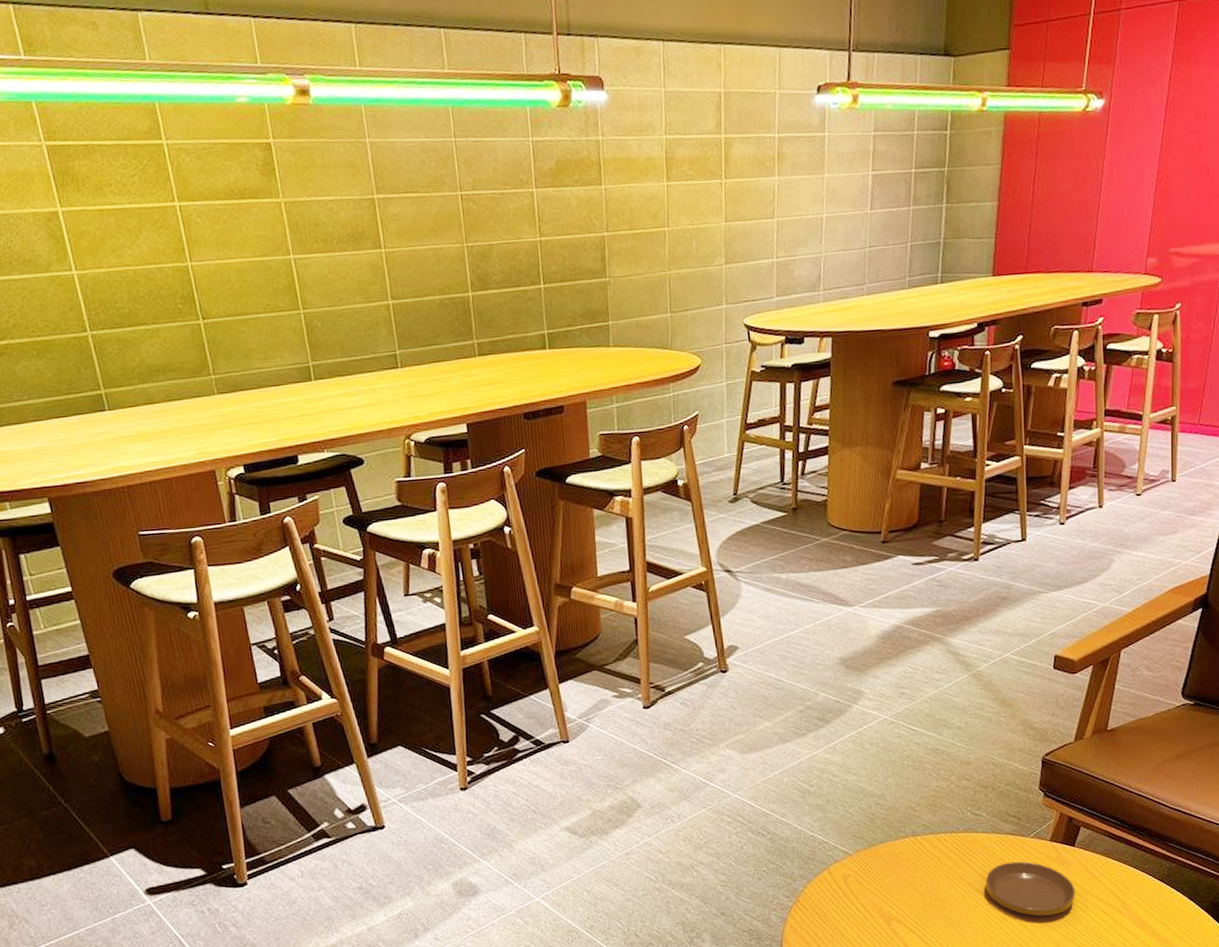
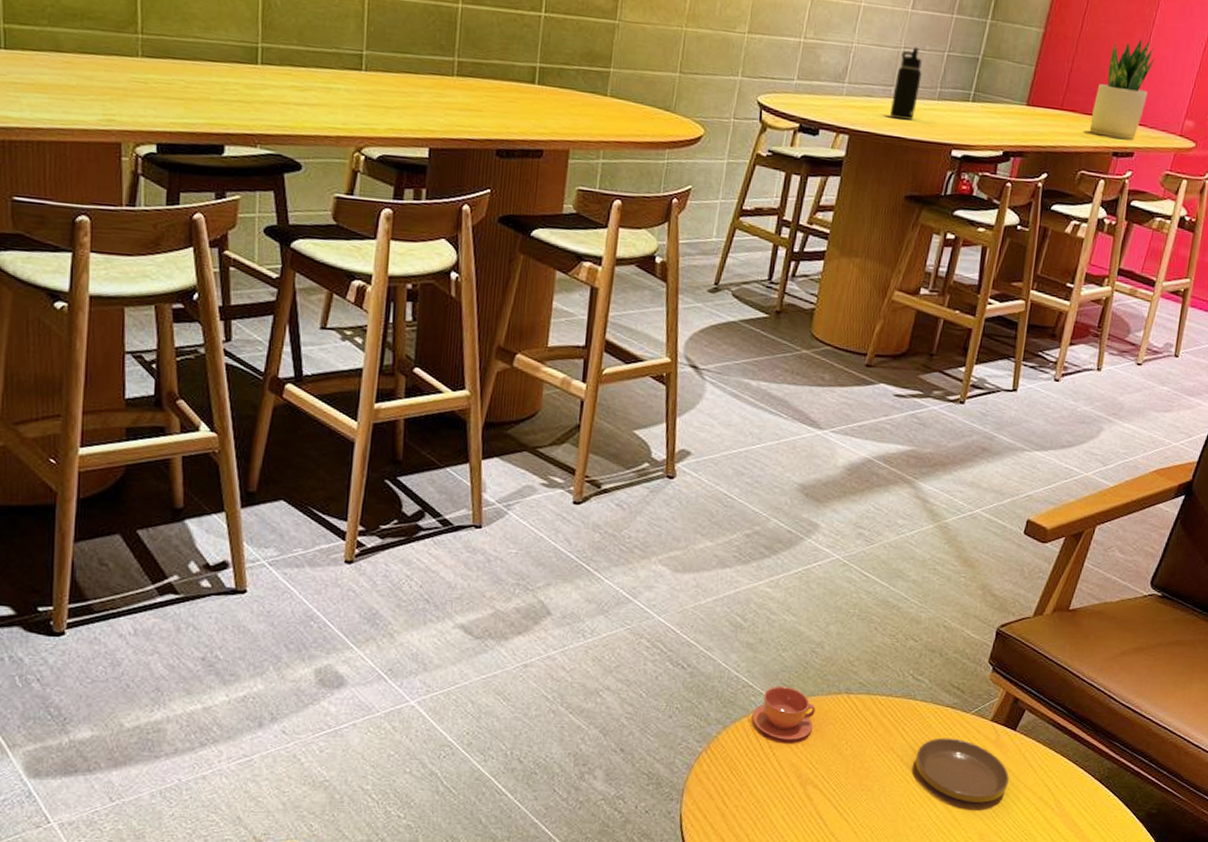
teacup: none [831,837,888,885] -> present [752,686,816,740]
water bottle: none [866,244,890,314] -> present [890,47,922,120]
planter: none [1056,191,1109,290] -> present [1089,39,1155,139]

